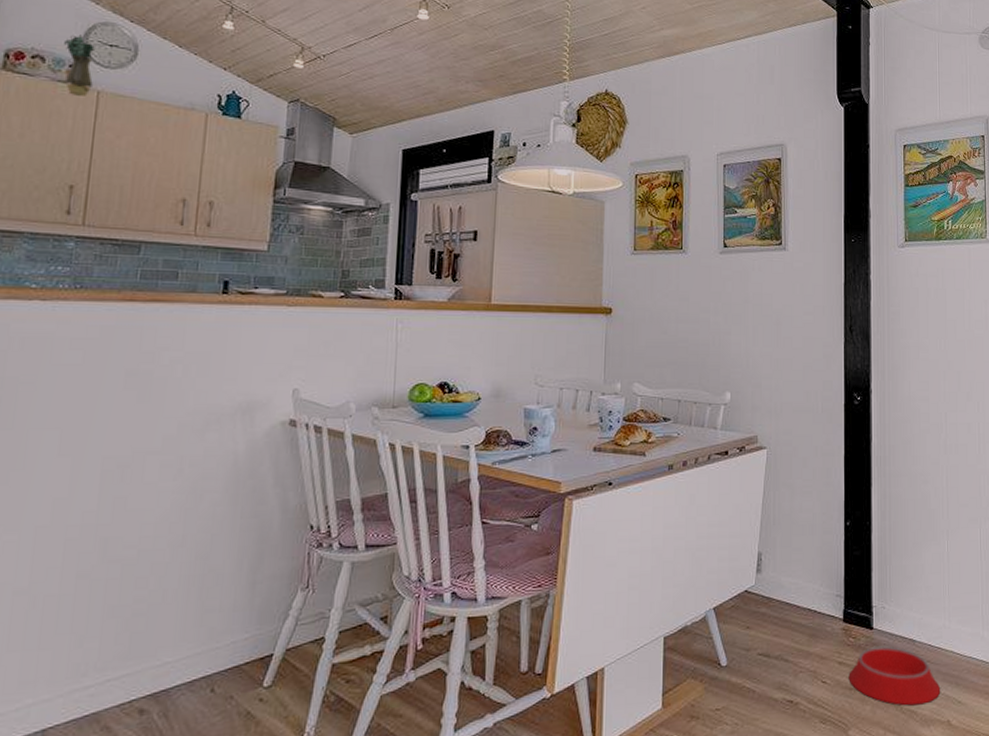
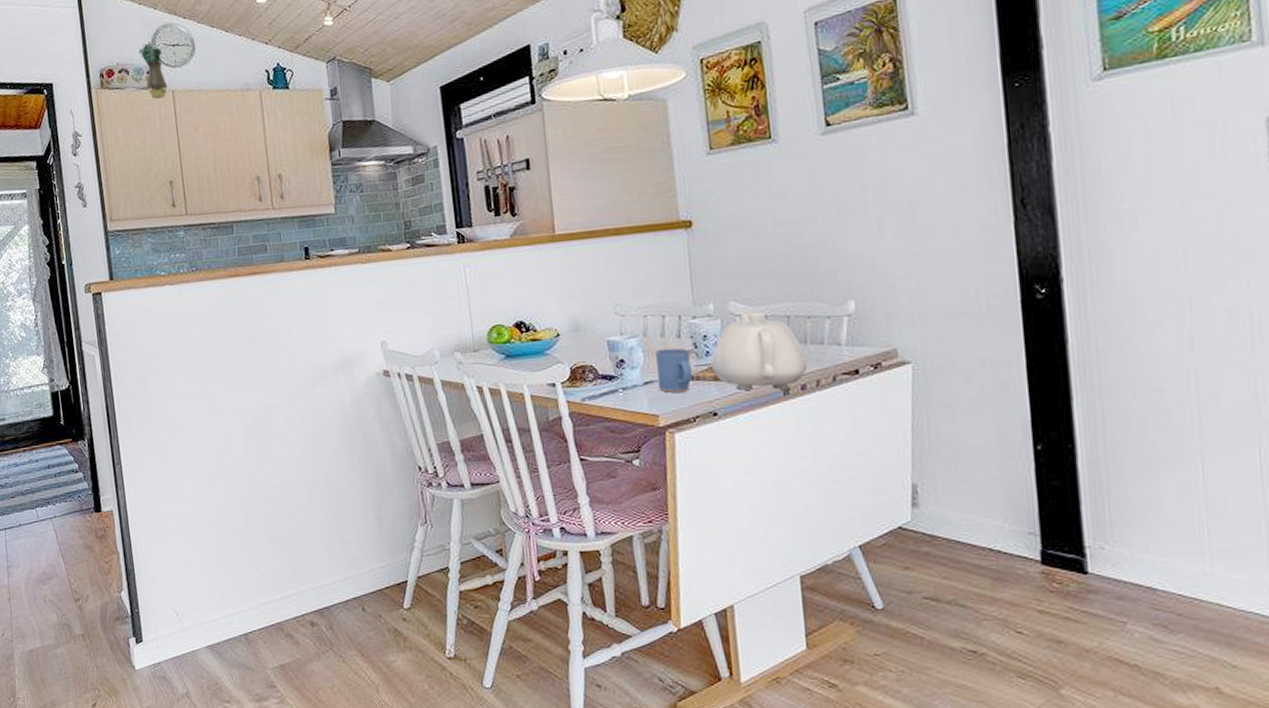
mug: none [565,420,597,461] -> present [656,348,693,393]
teapot: none [612,389,690,464] -> present [710,307,808,390]
pet bowl: present [848,646,941,706] -> none [1054,594,1203,666]

